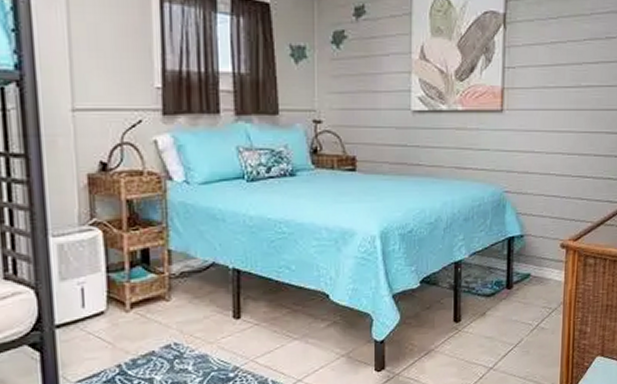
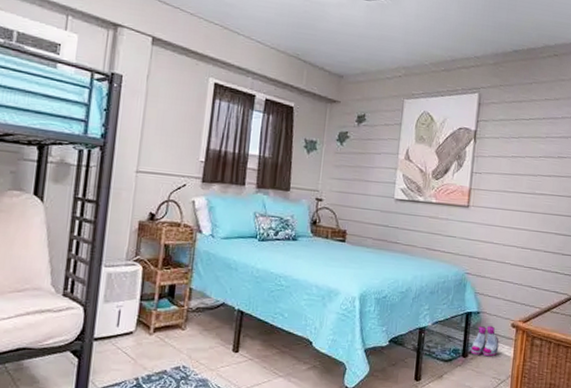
boots: none [515,249,548,285] -> present [470,326,499,357]

